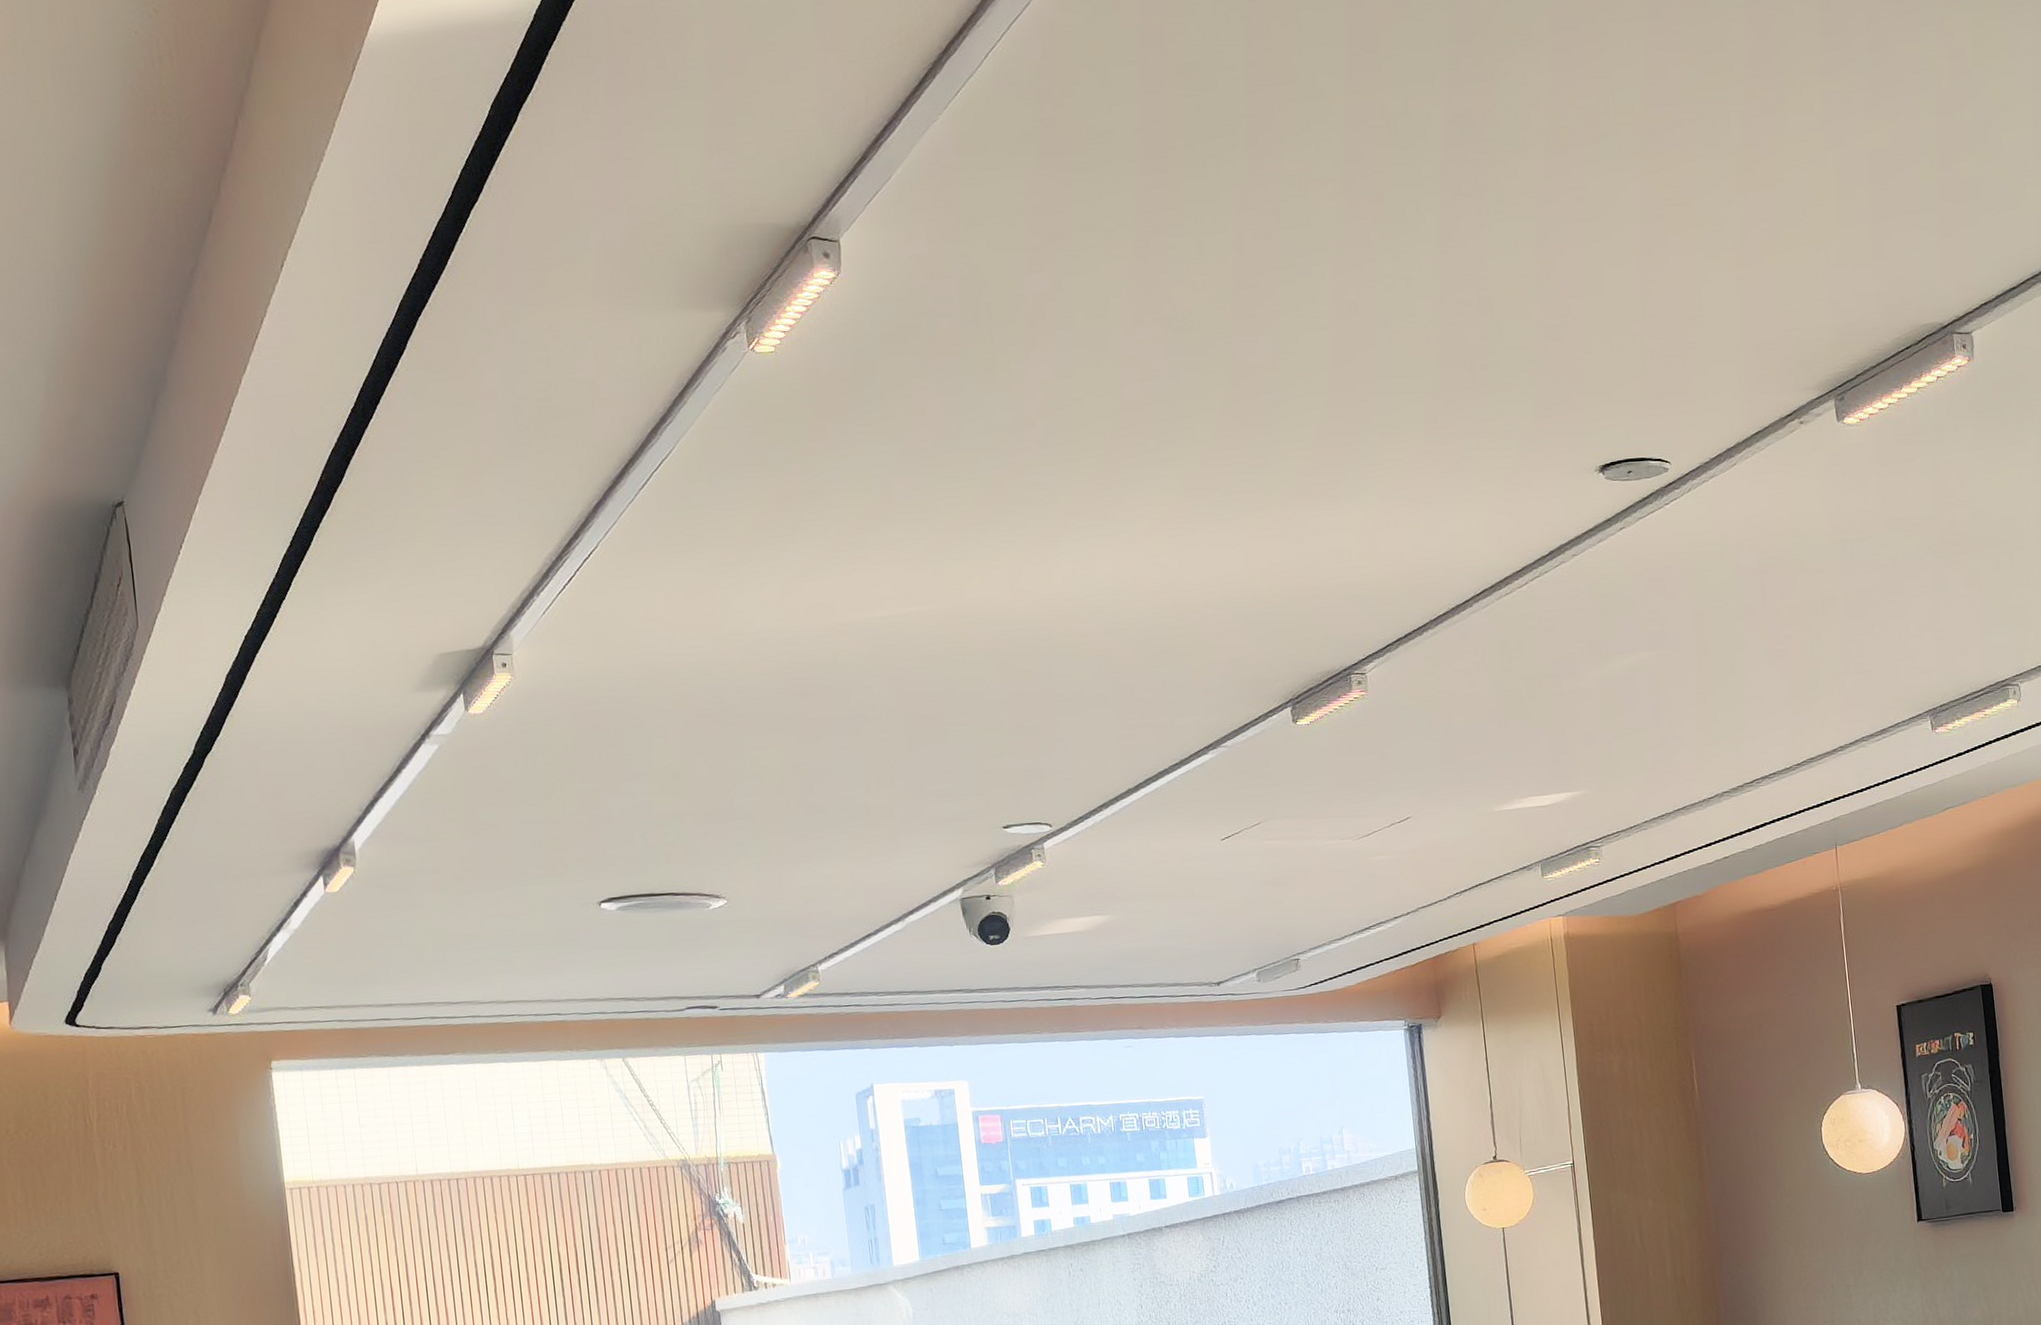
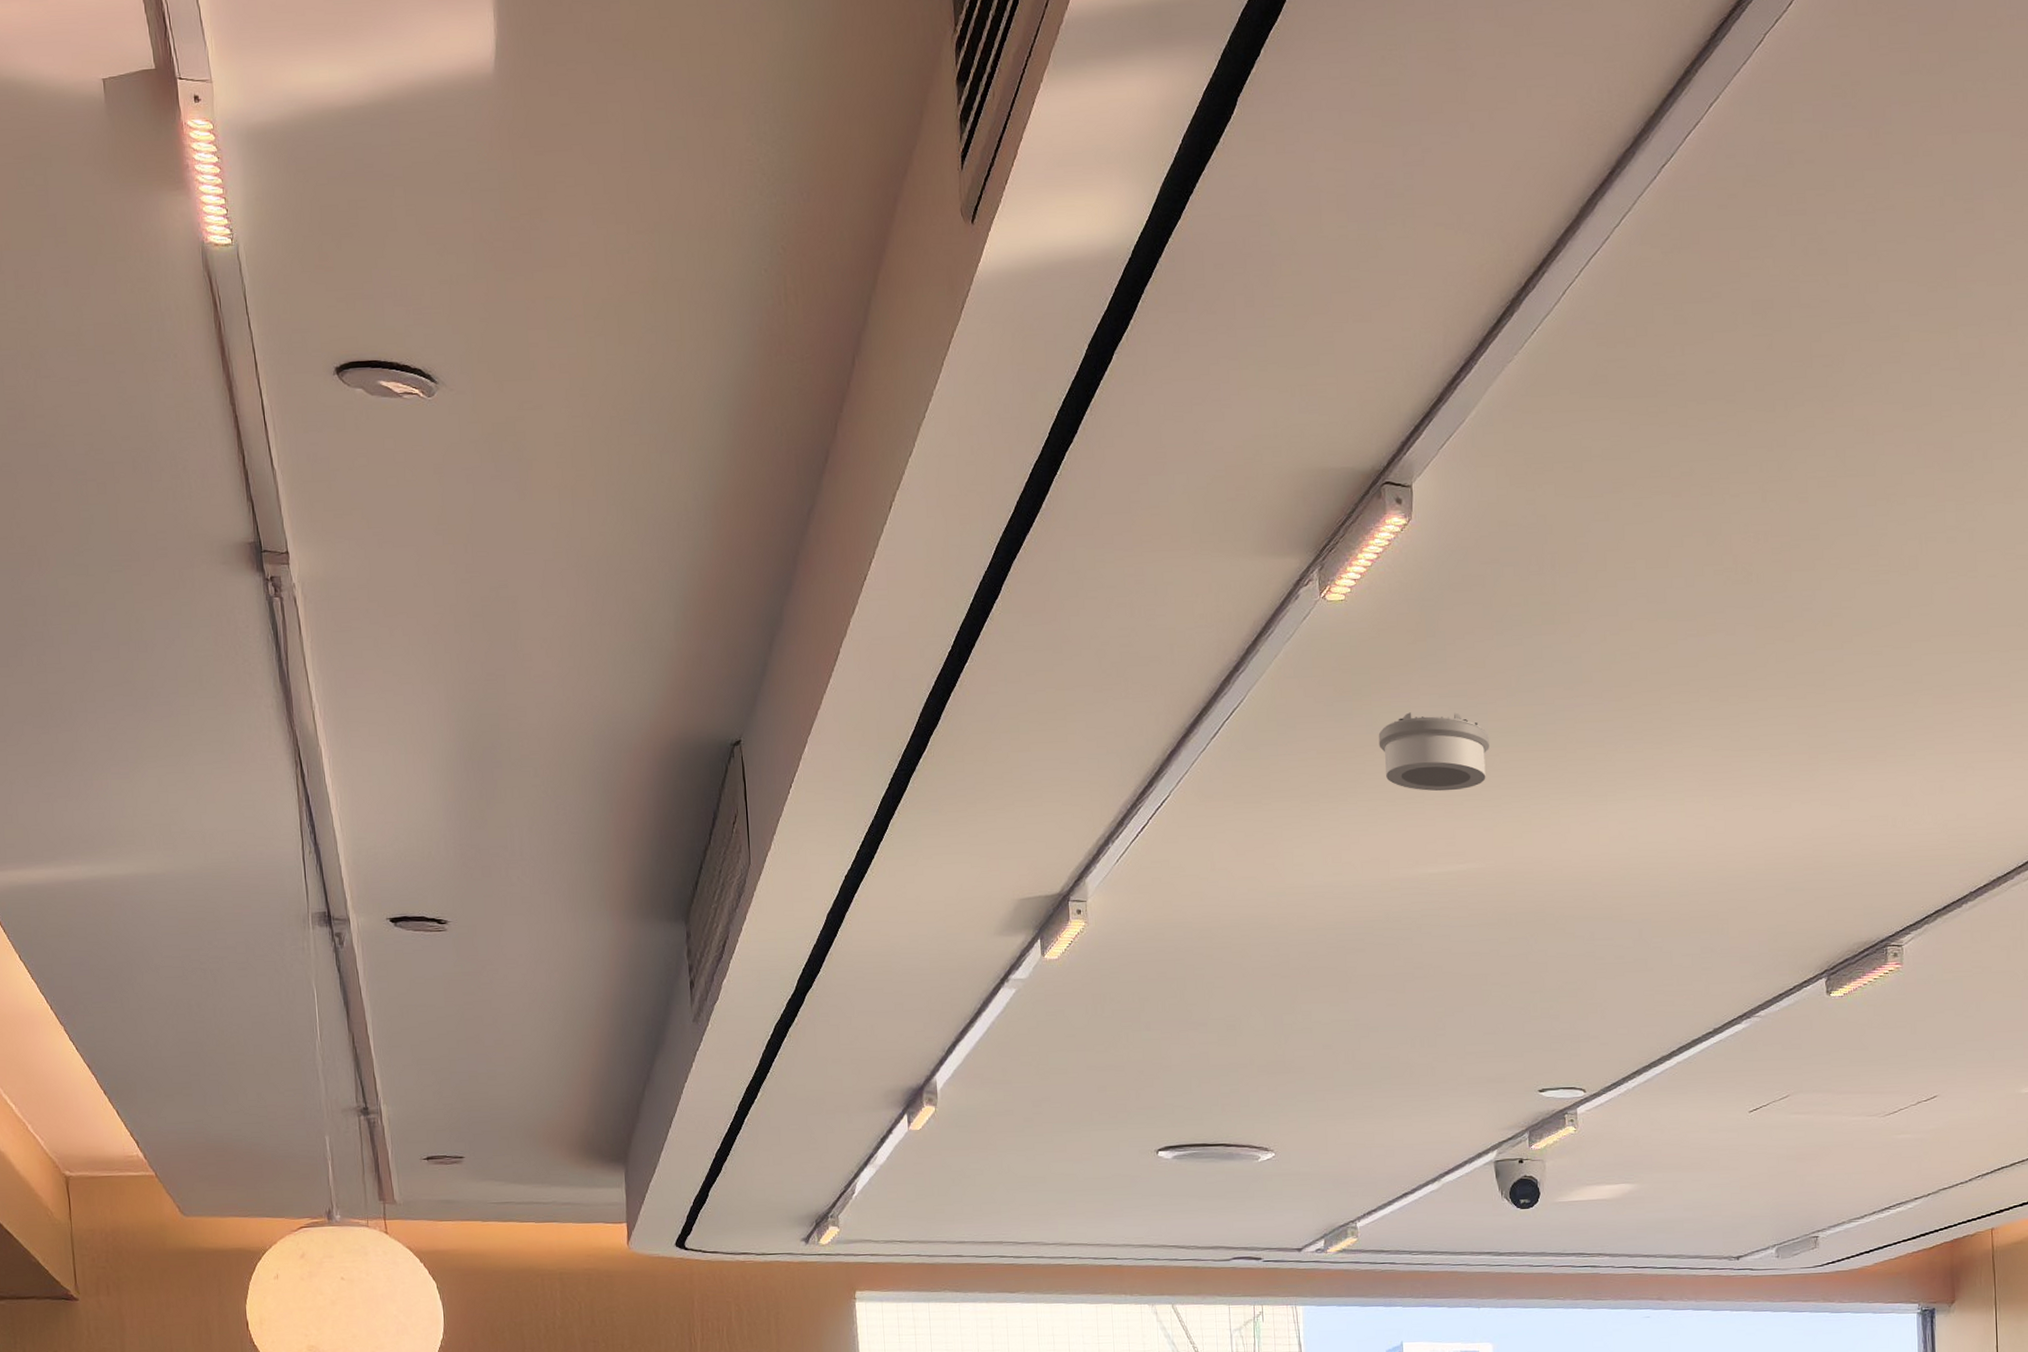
smoke detector: none [816,459,933,537] -> present [1378,712,1489,792]

